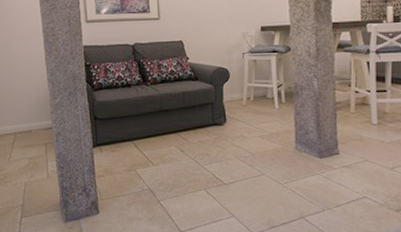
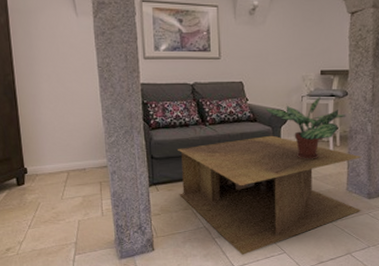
coffee table: none [120,93,313,219] -> present [178,135,362,255]
potted plant: none [206,52,291,118] -> present [265,96,347,159]

